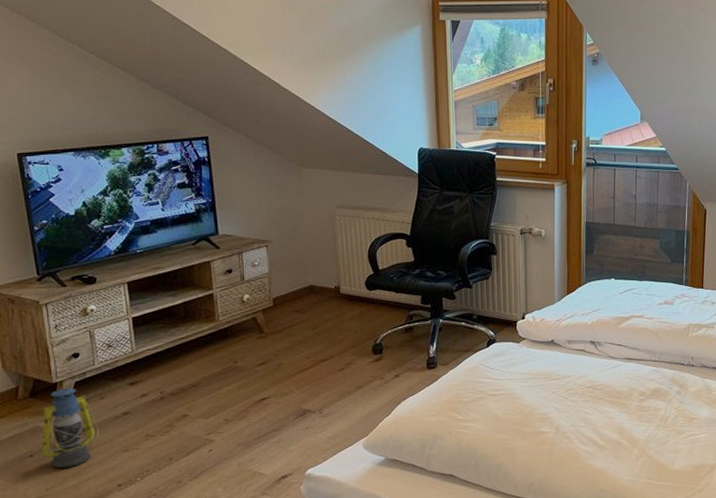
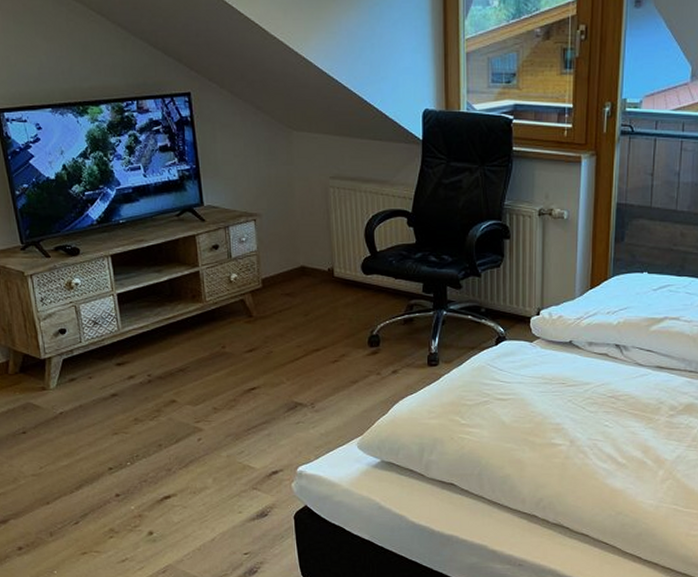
lantern: present [41,388,99,469] -> none [33,365,89,447]

